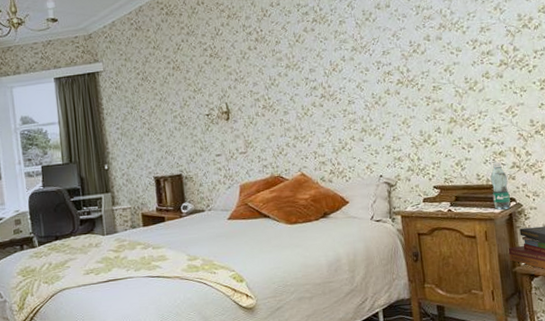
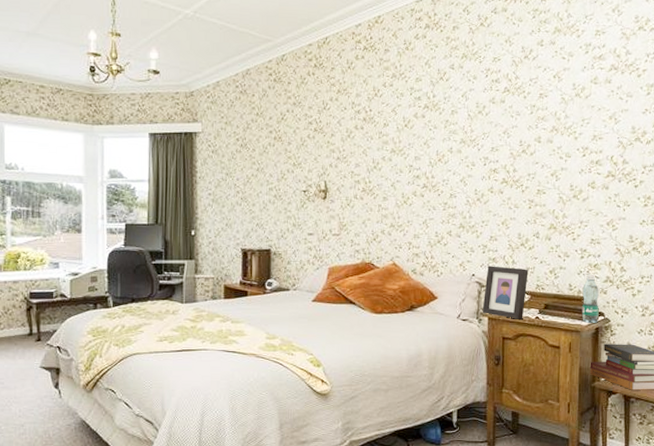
picture frame: none [394,164,436,215] -> present [482,266,529,319]

